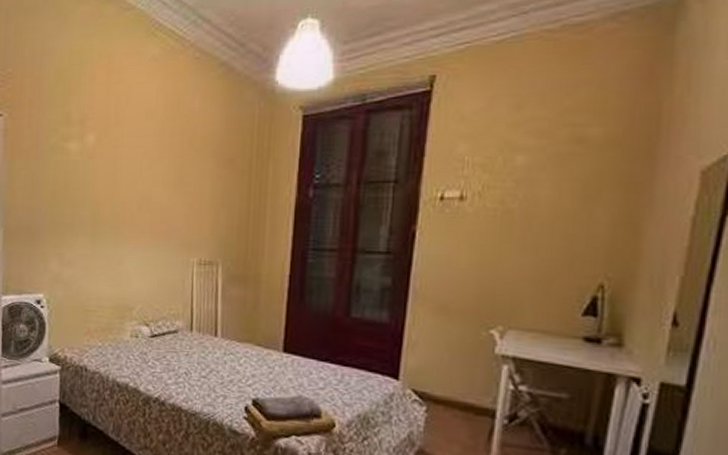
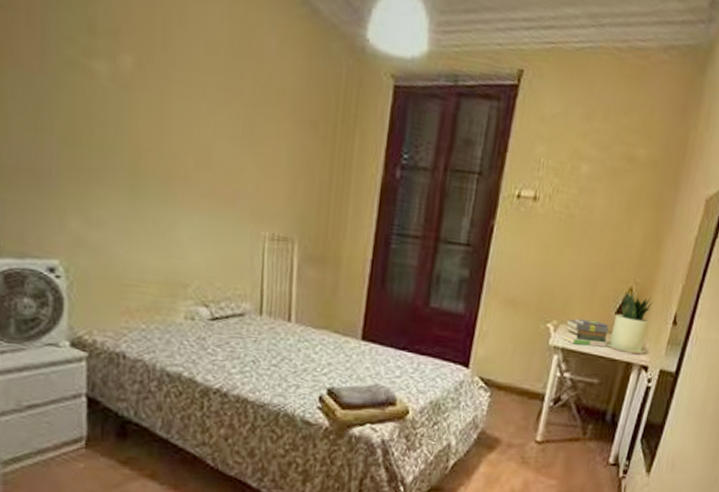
books: none [510,322,576,356] -> present [561,318,610,347]
planter: none [572,289,638,363] -> present [605,292,654,354]

